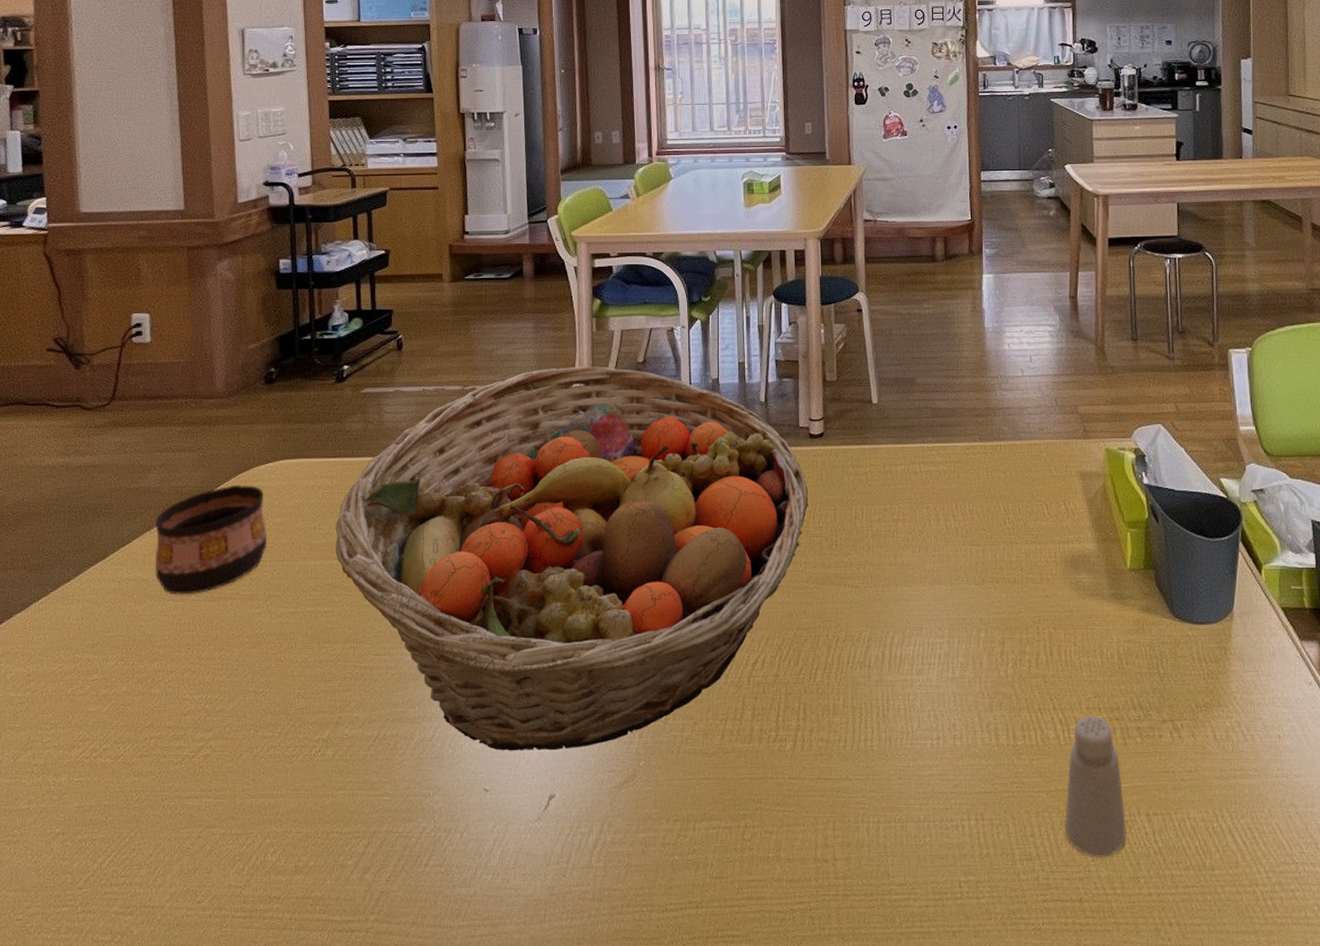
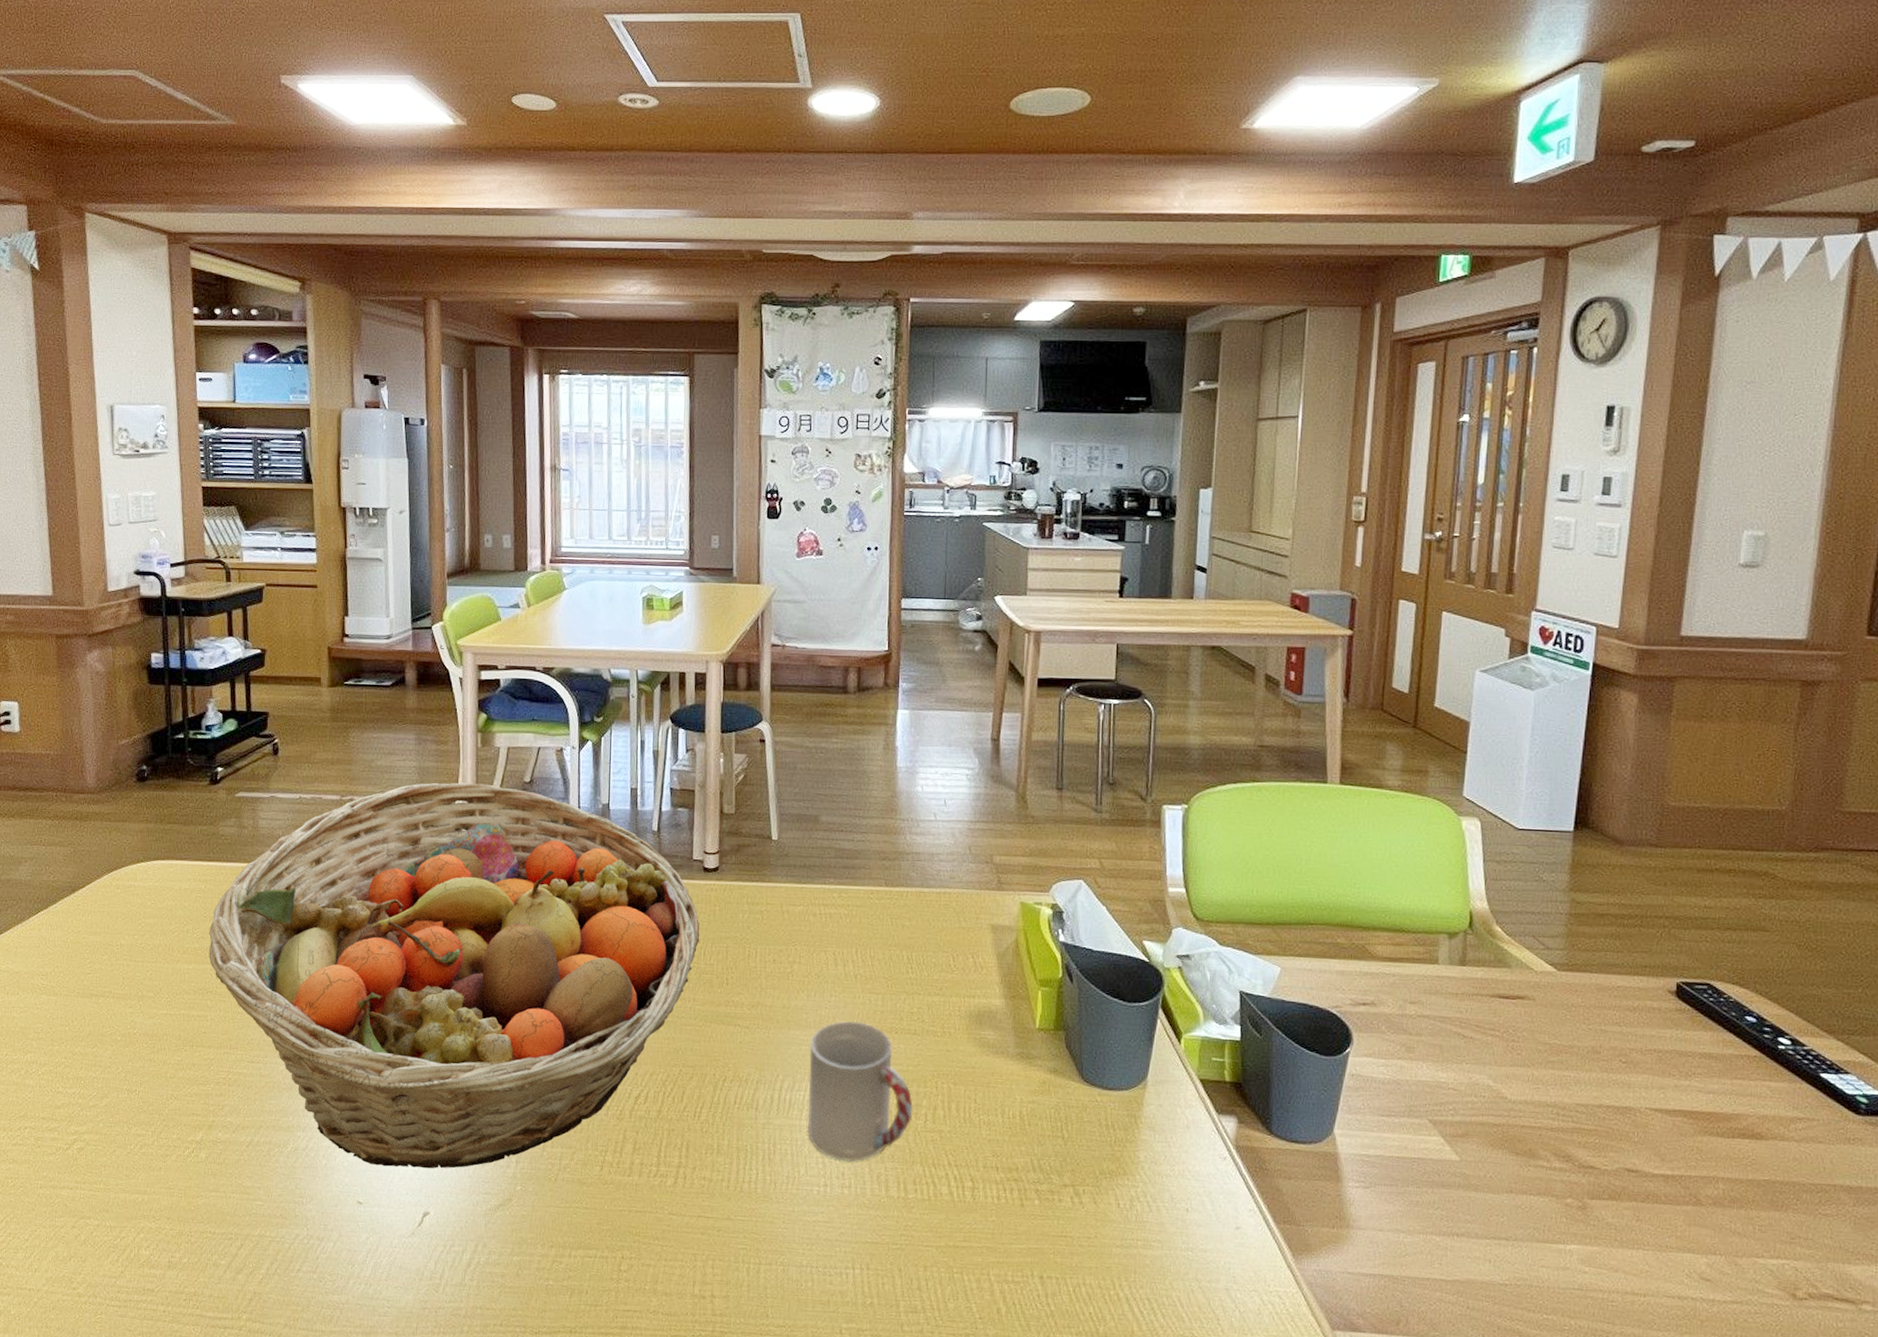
cup: present [154,484,268,595] -> none [26,882,140,990]
cup: none [917,573,1017,712] -> present [807,1021,913,1162]
saltshaker: present [1065,715,1127,858] -> none [953,1174,1018,1316]

